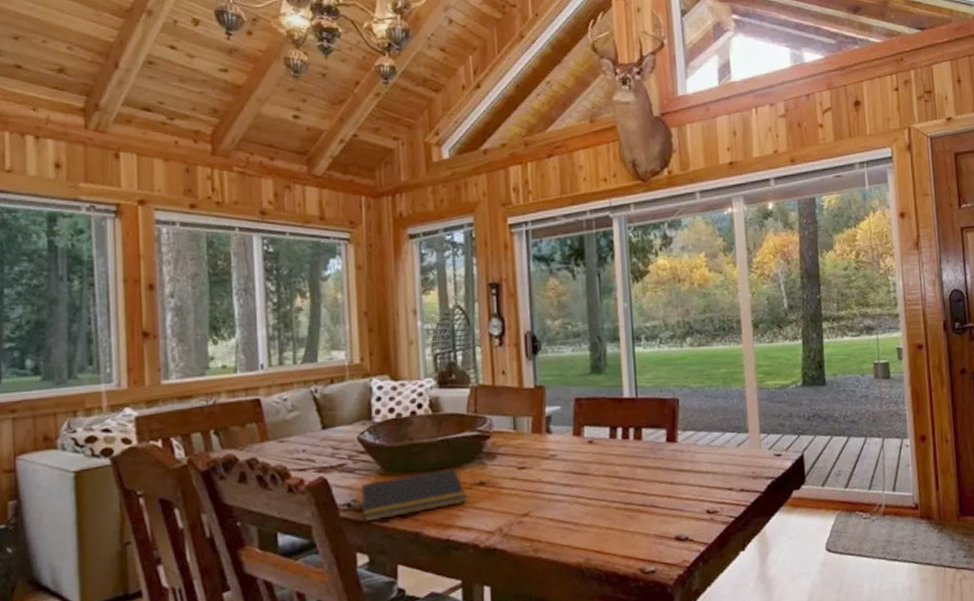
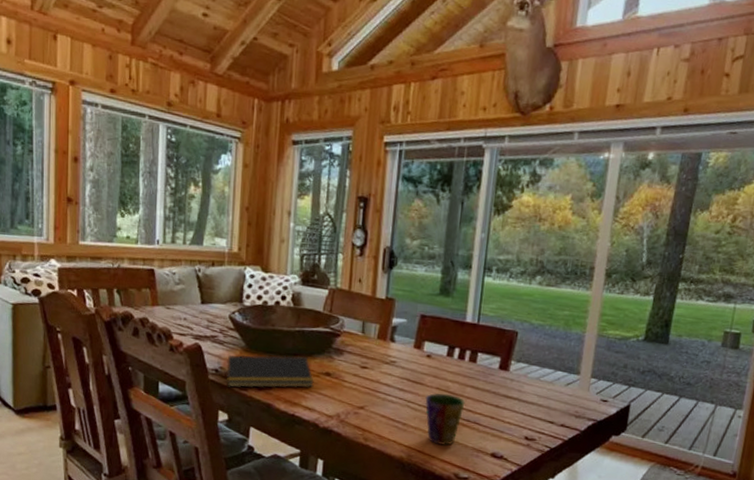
cup: none [594,479,638,540] -> present [425,393,465,446]

